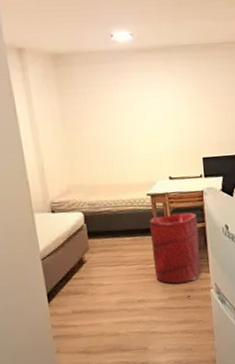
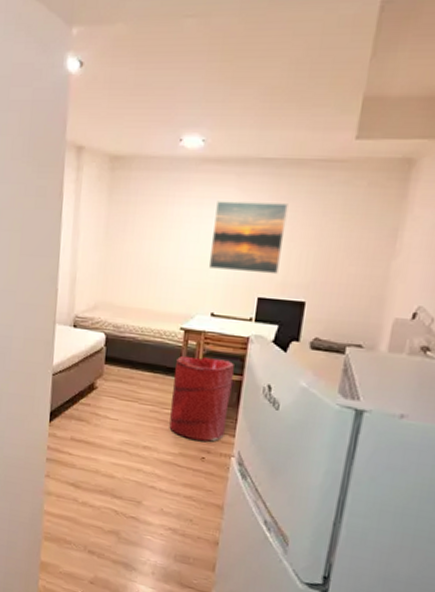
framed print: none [153,80,213,140] -> present [208,201,288,275]

